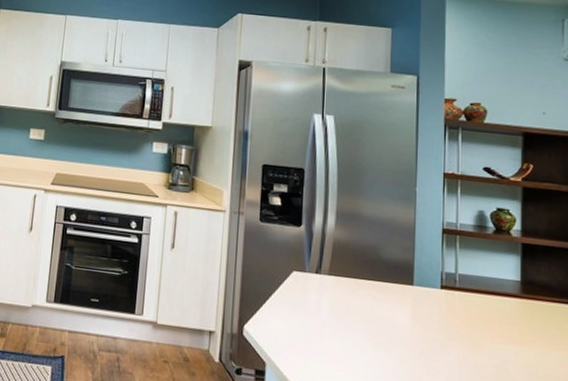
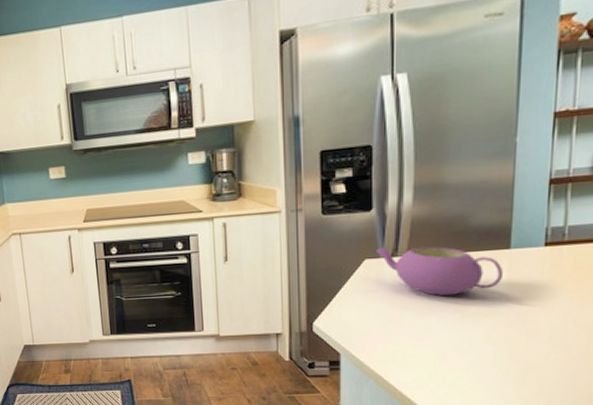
teapot: none [302,261,407,322] -> present [375,246,503,297]

